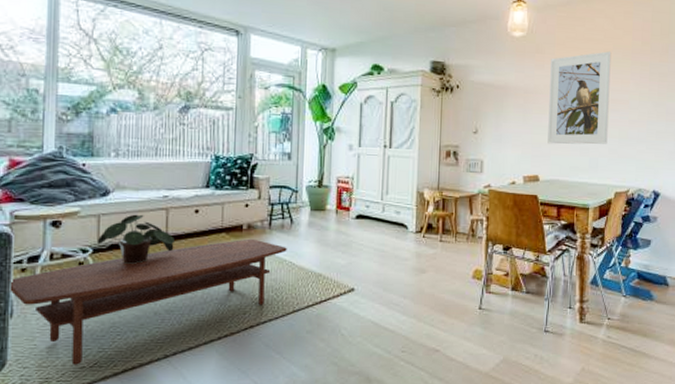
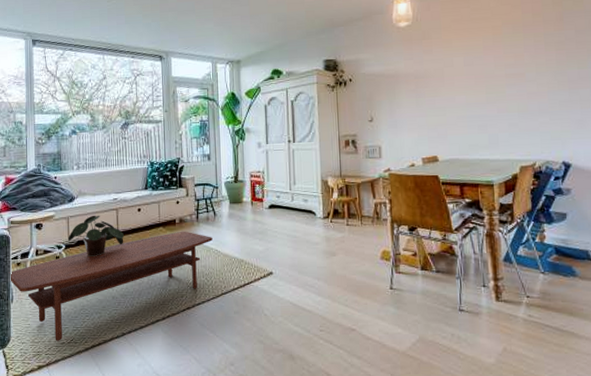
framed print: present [547,51,611,145] -> none [438,28,506,125]

